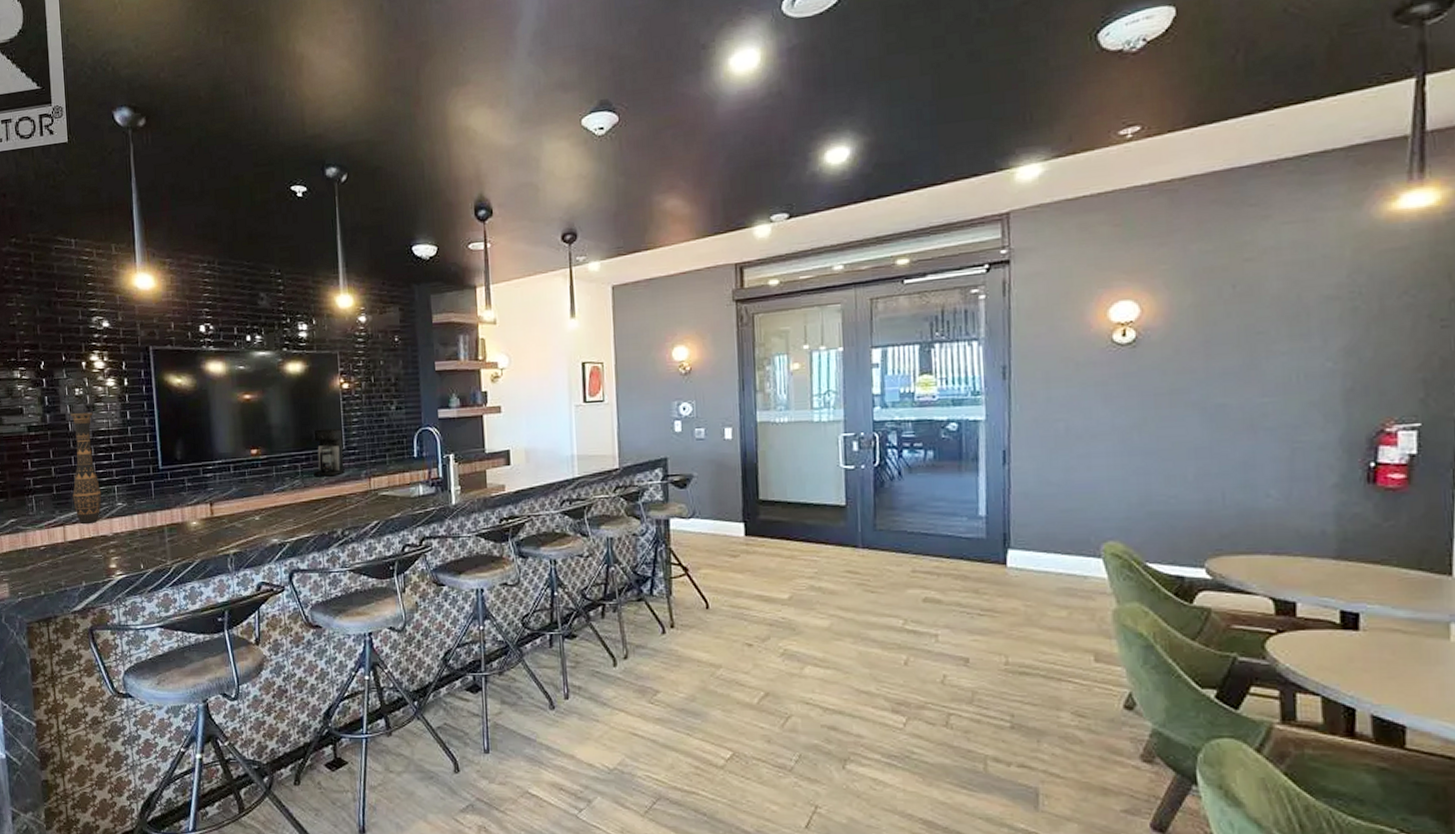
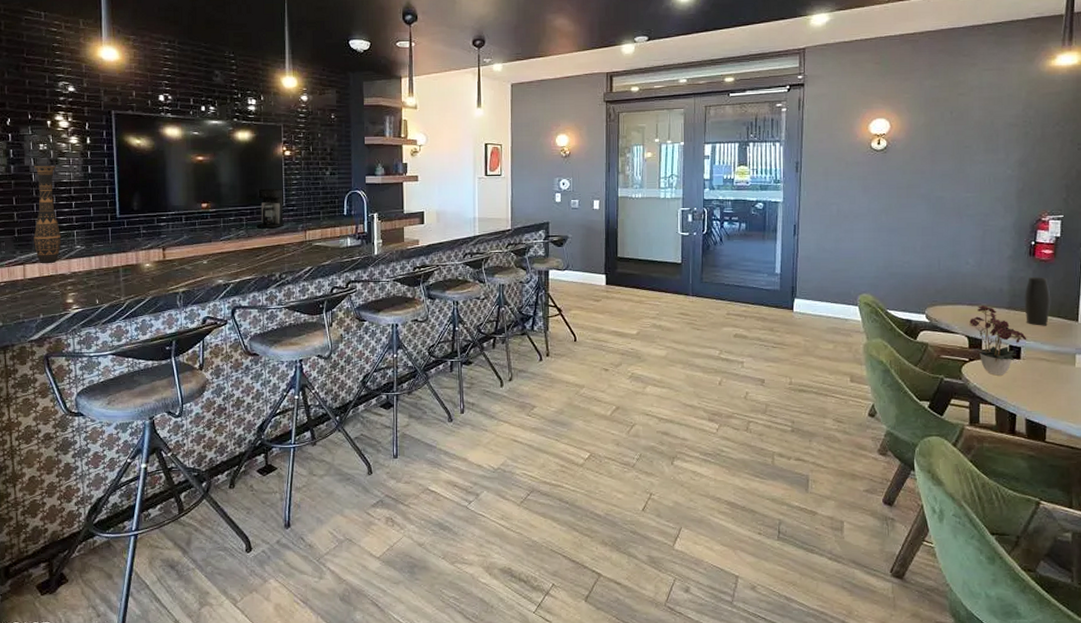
flower arrangement: none [1274,555,1369,655] -> present [969,305,1027,377]
vase: none [1361,512,1406,583] -> present [1024,276,1051,326]

